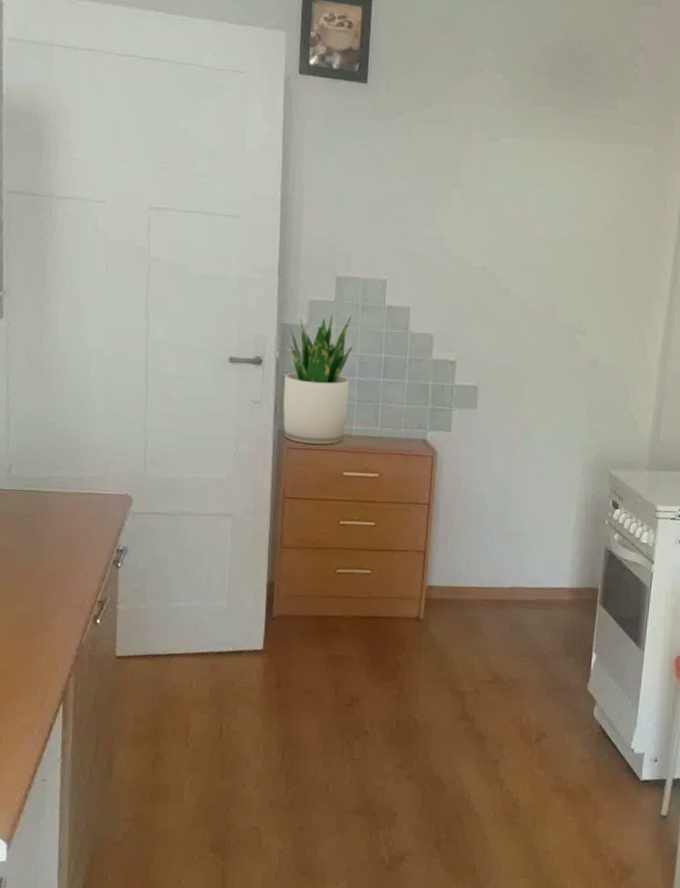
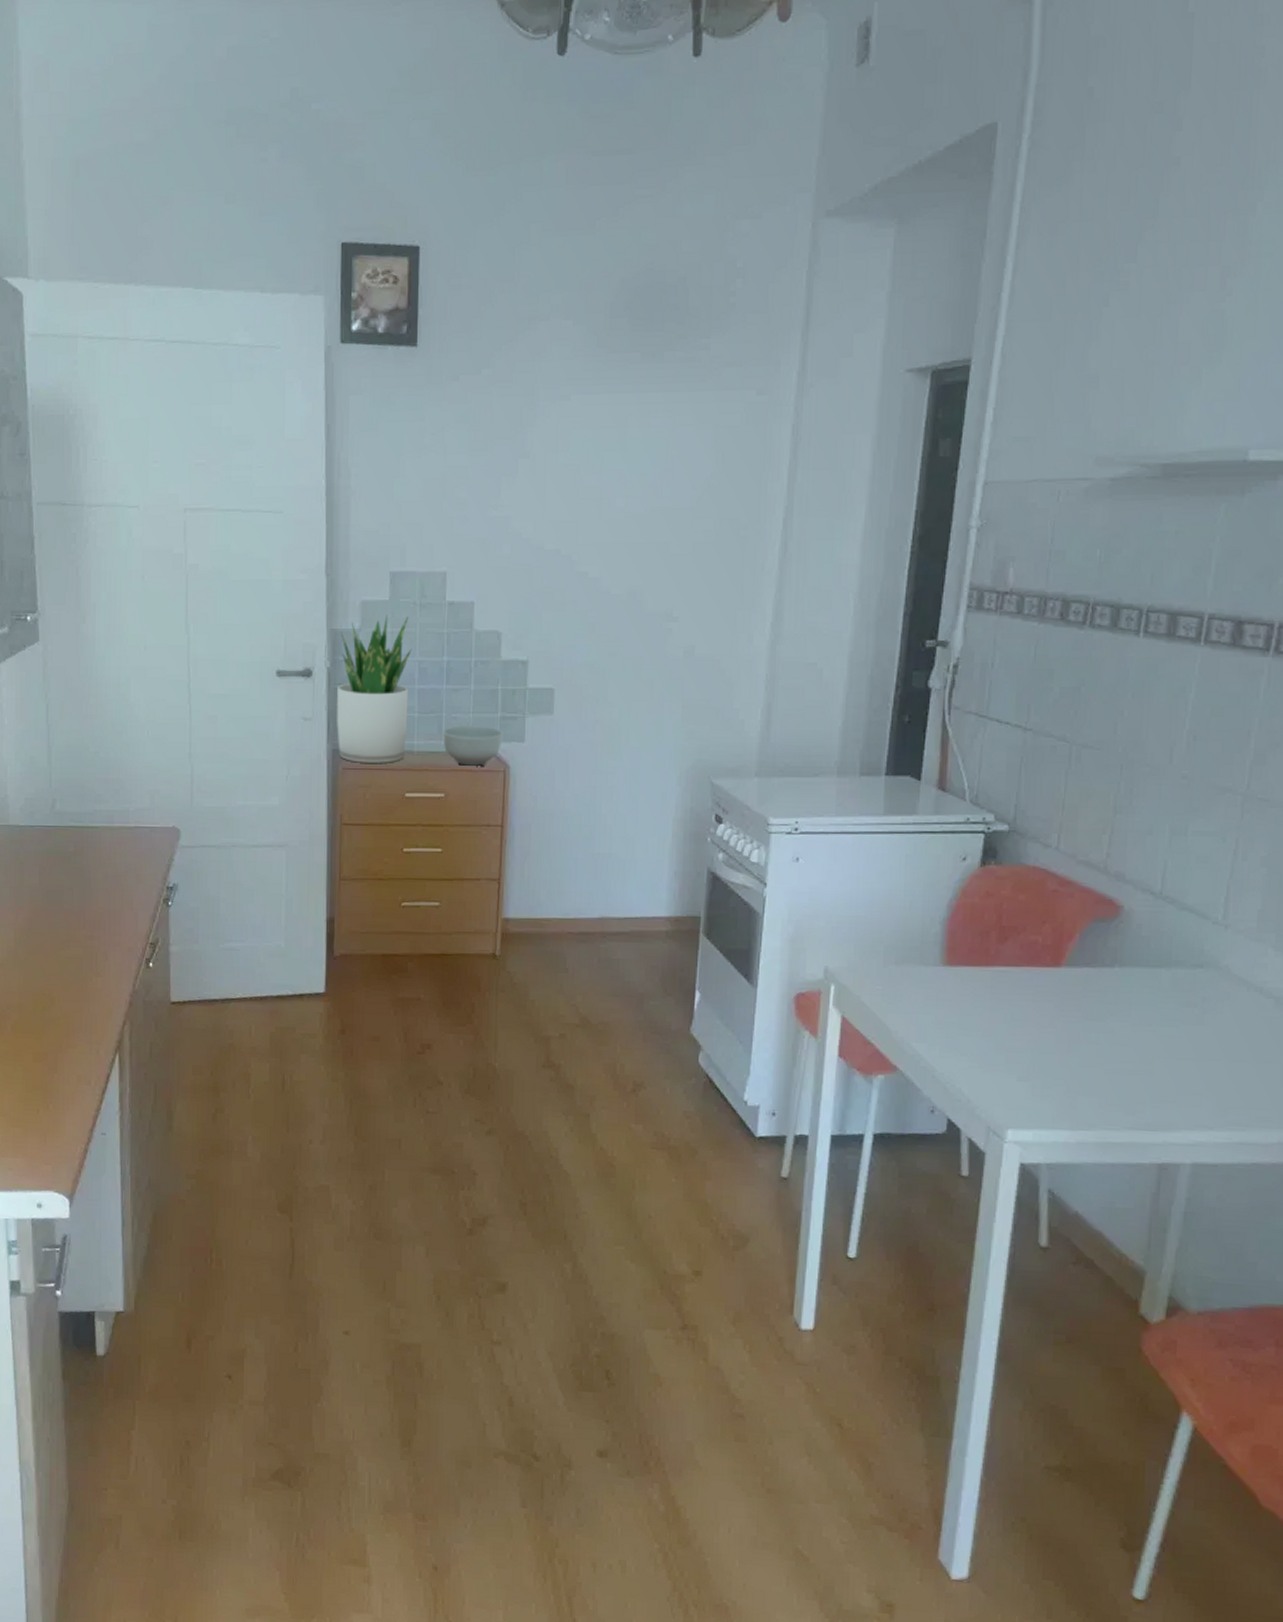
bowl: none [378,414,432,451] -> present [442,725,503,766]

